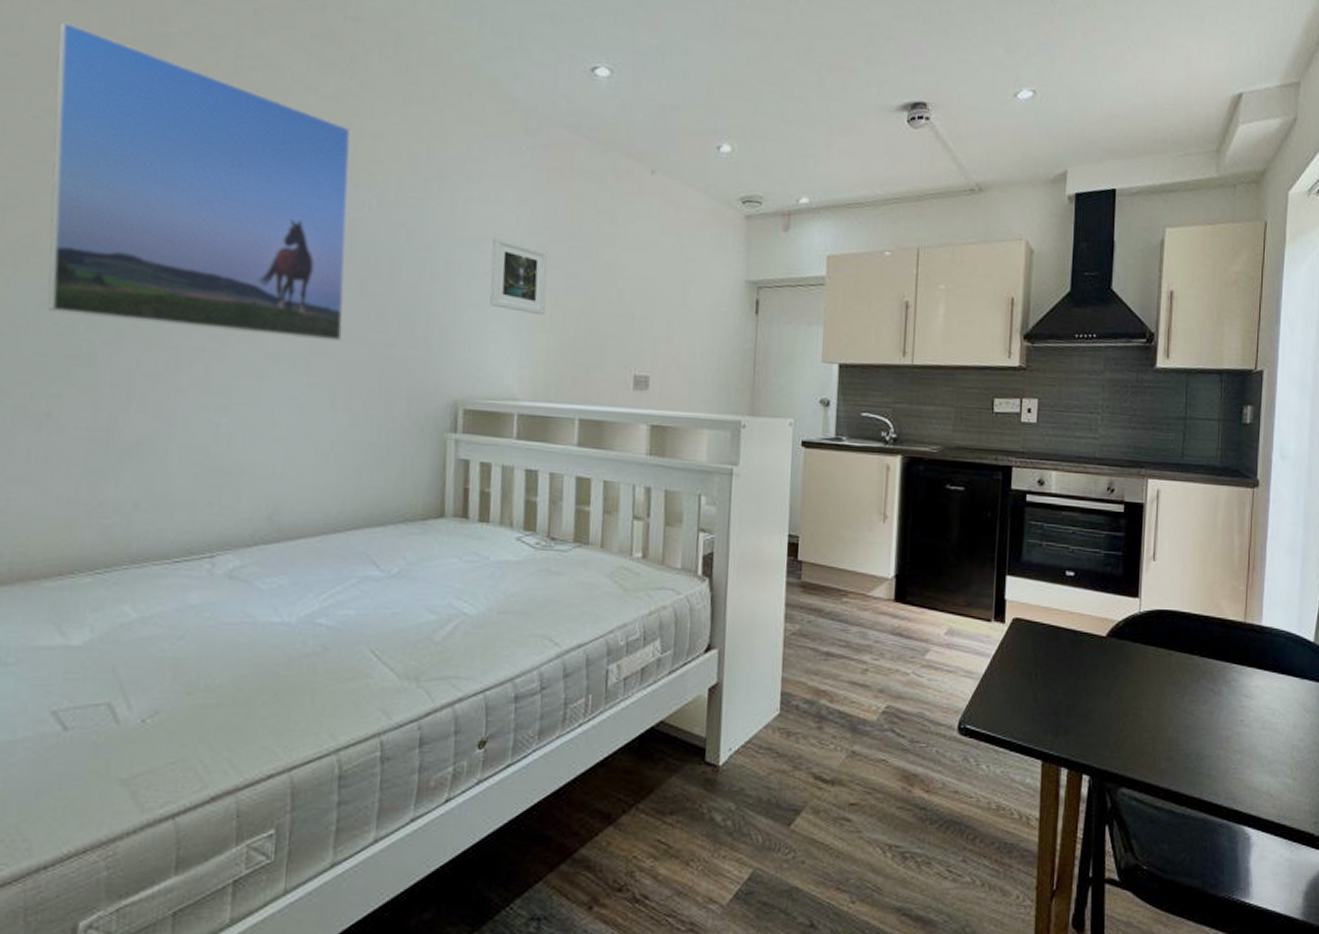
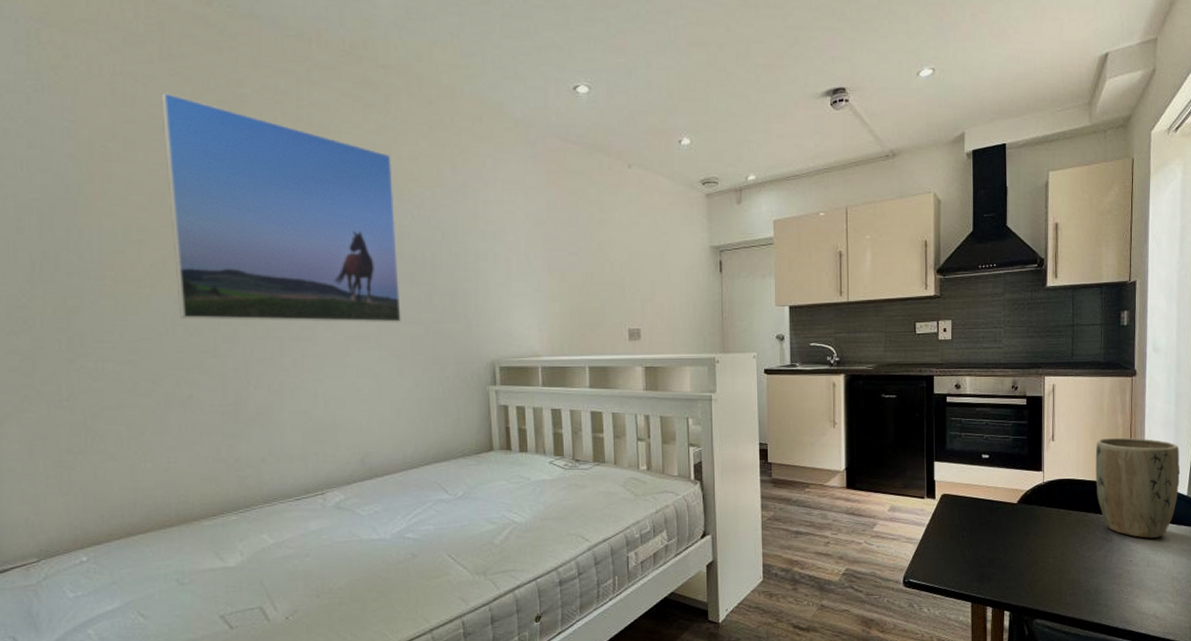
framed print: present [489,236,548,316] -> none [509,229,555,289]
plant pot: none [1203,562,1307,694] -> present [1095,437,1180,538]

